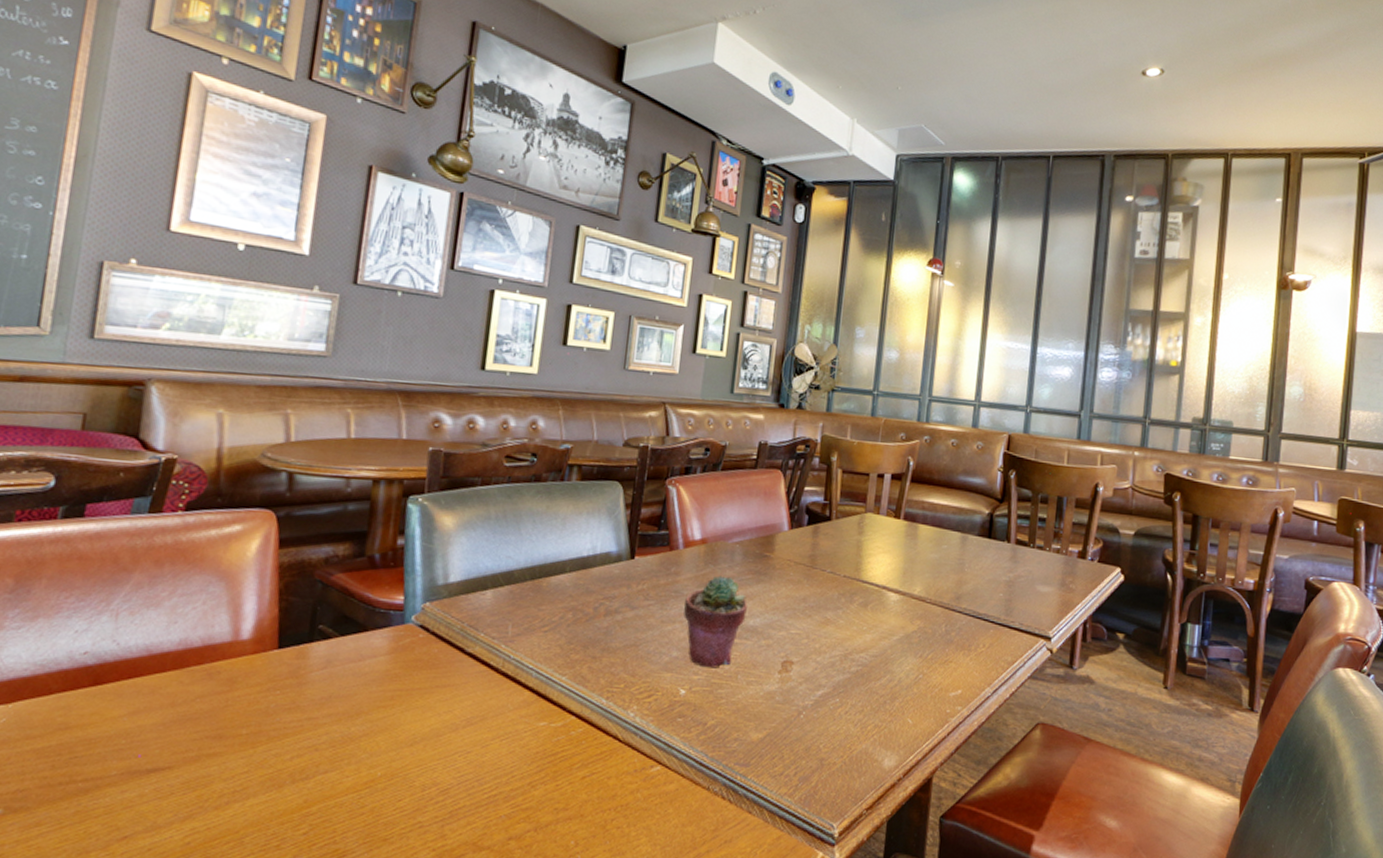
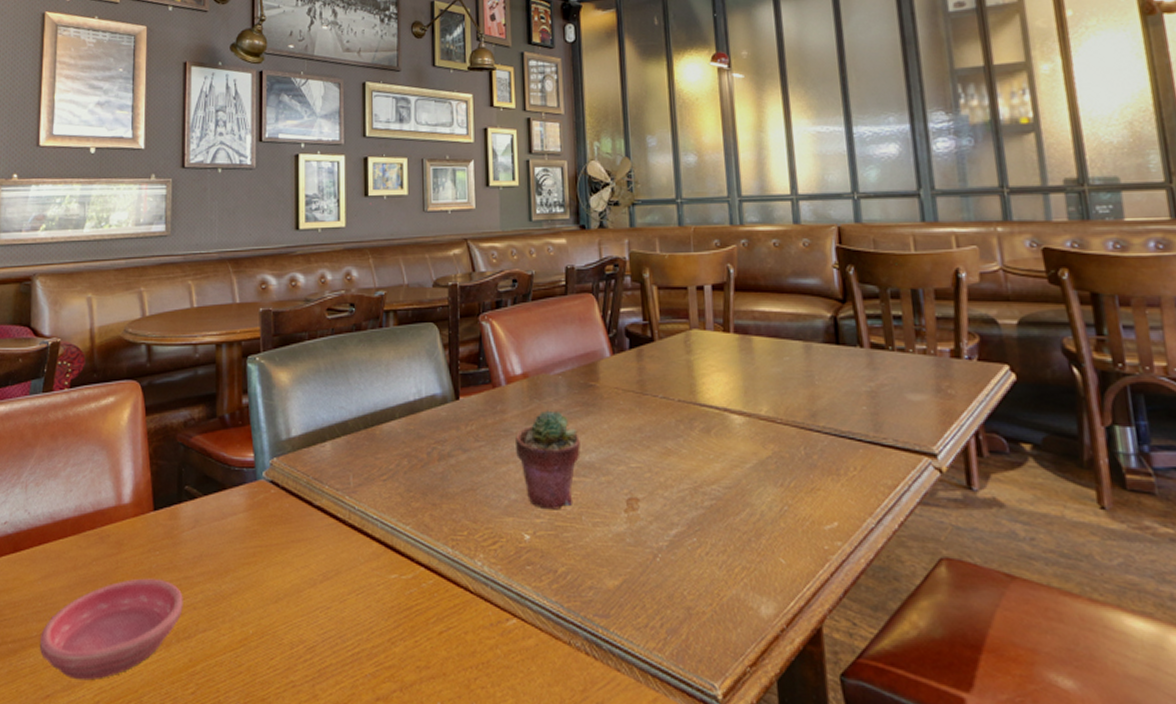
saucer: none [119,717,304,821] -> present [40,578,183,681]

